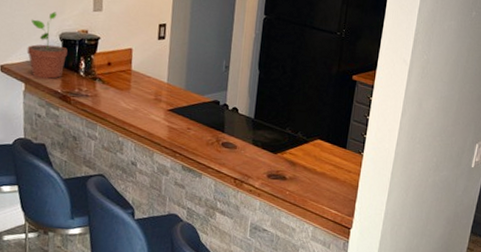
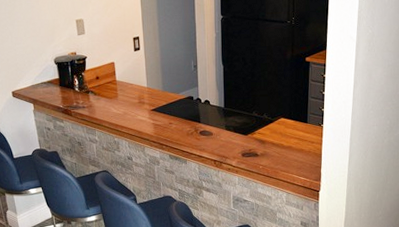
potted plant: present [27,12,68,79] -> none [30,40,63,97]

